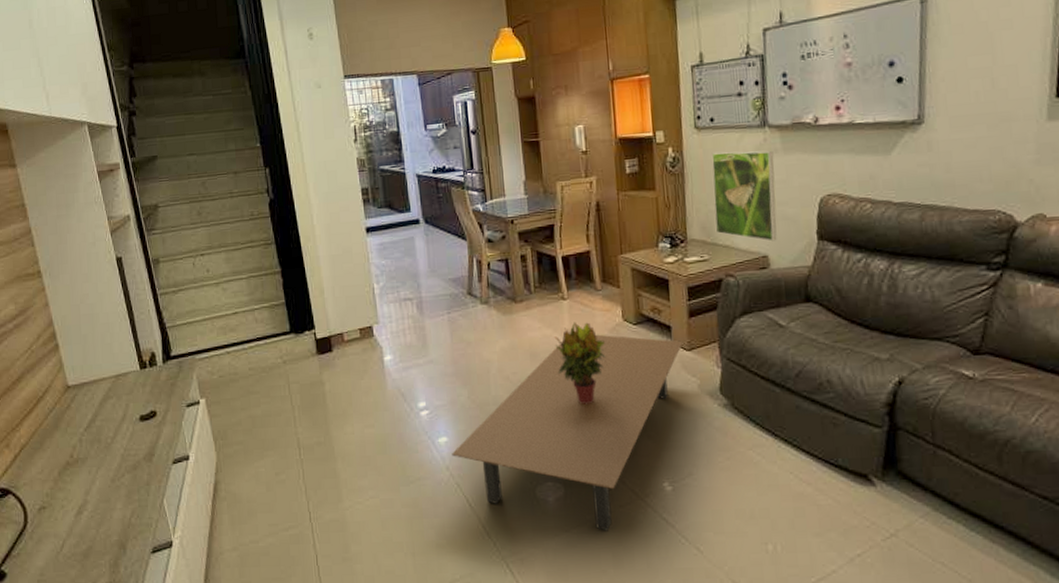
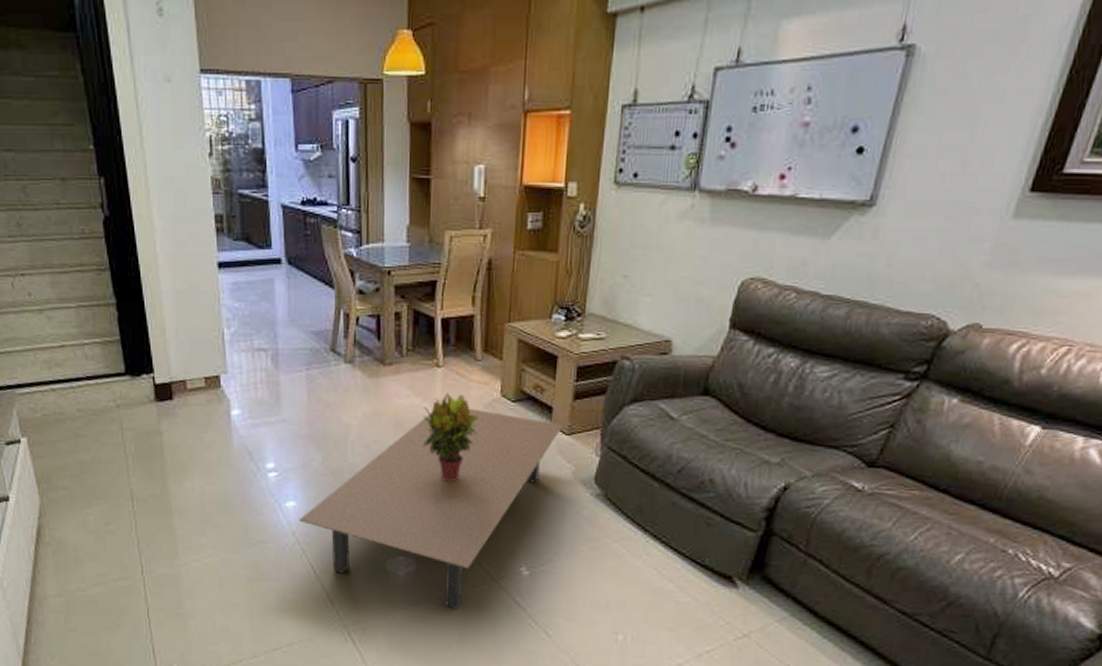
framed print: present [711,150,777,242] -> none [618,214,699,325]

